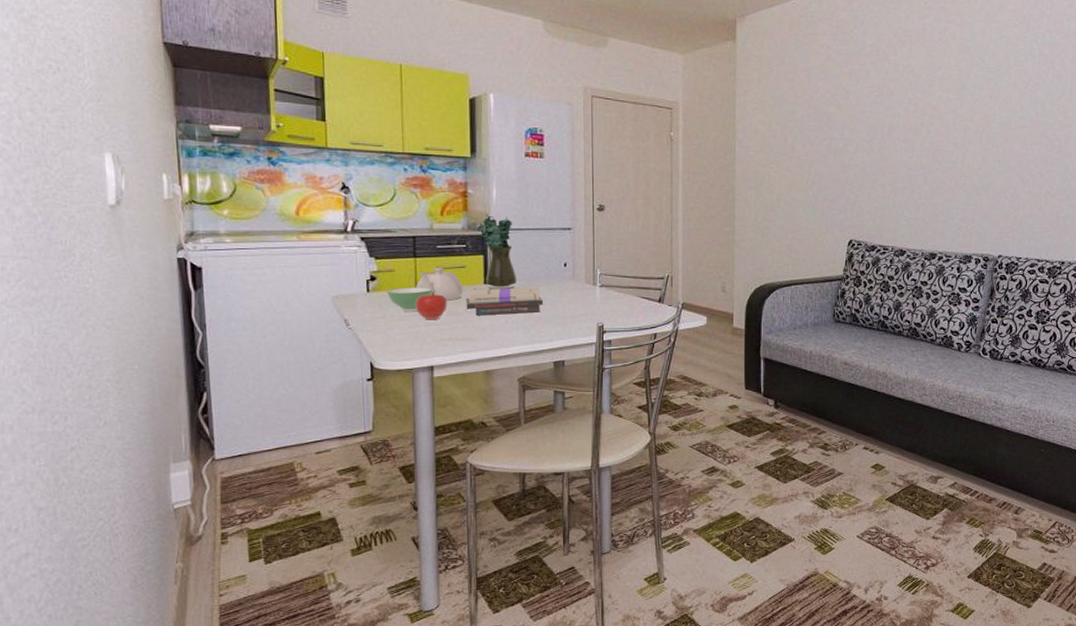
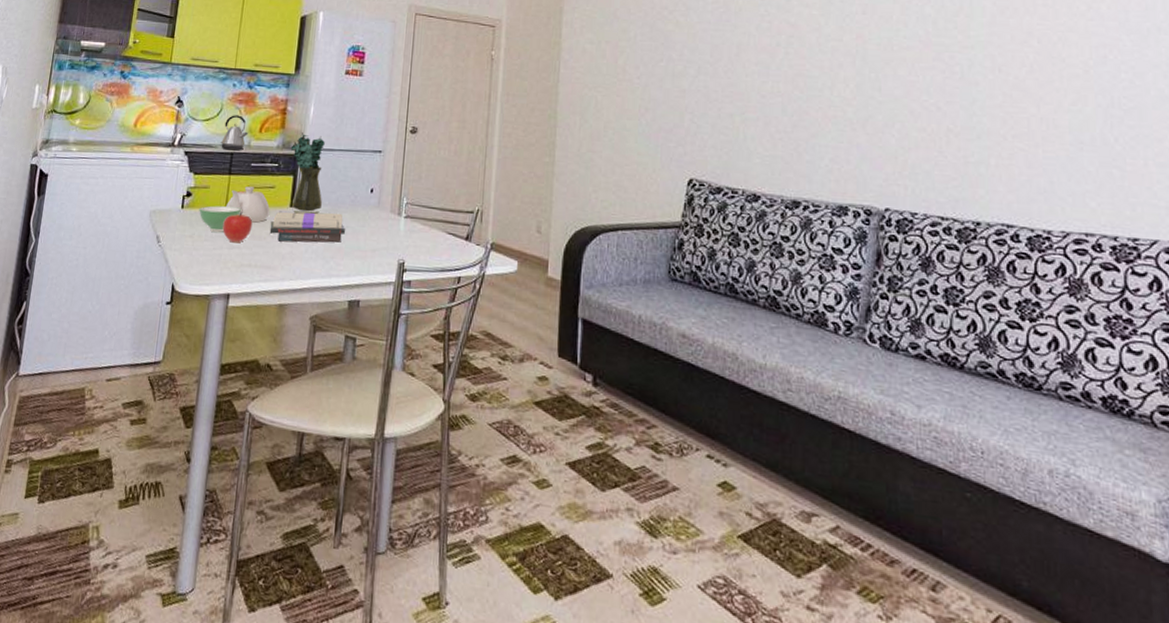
kettle: none [399,199,428,234] -> present [220,115,248,151]

